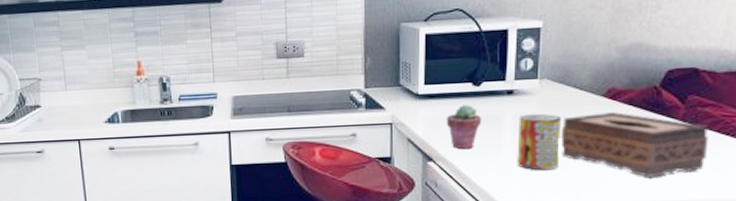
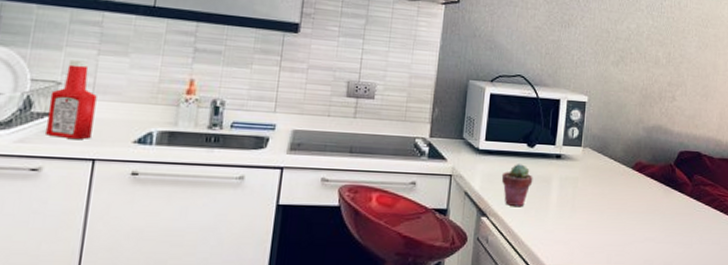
ketchup bottle: none [35,57,73,125] -> present [46,60,97,139]
beverage can: present [517,113,561,170] -> none [560,178,598,232]
tissue box: present [560,112,709,177] -> none [597,183,709,245]

